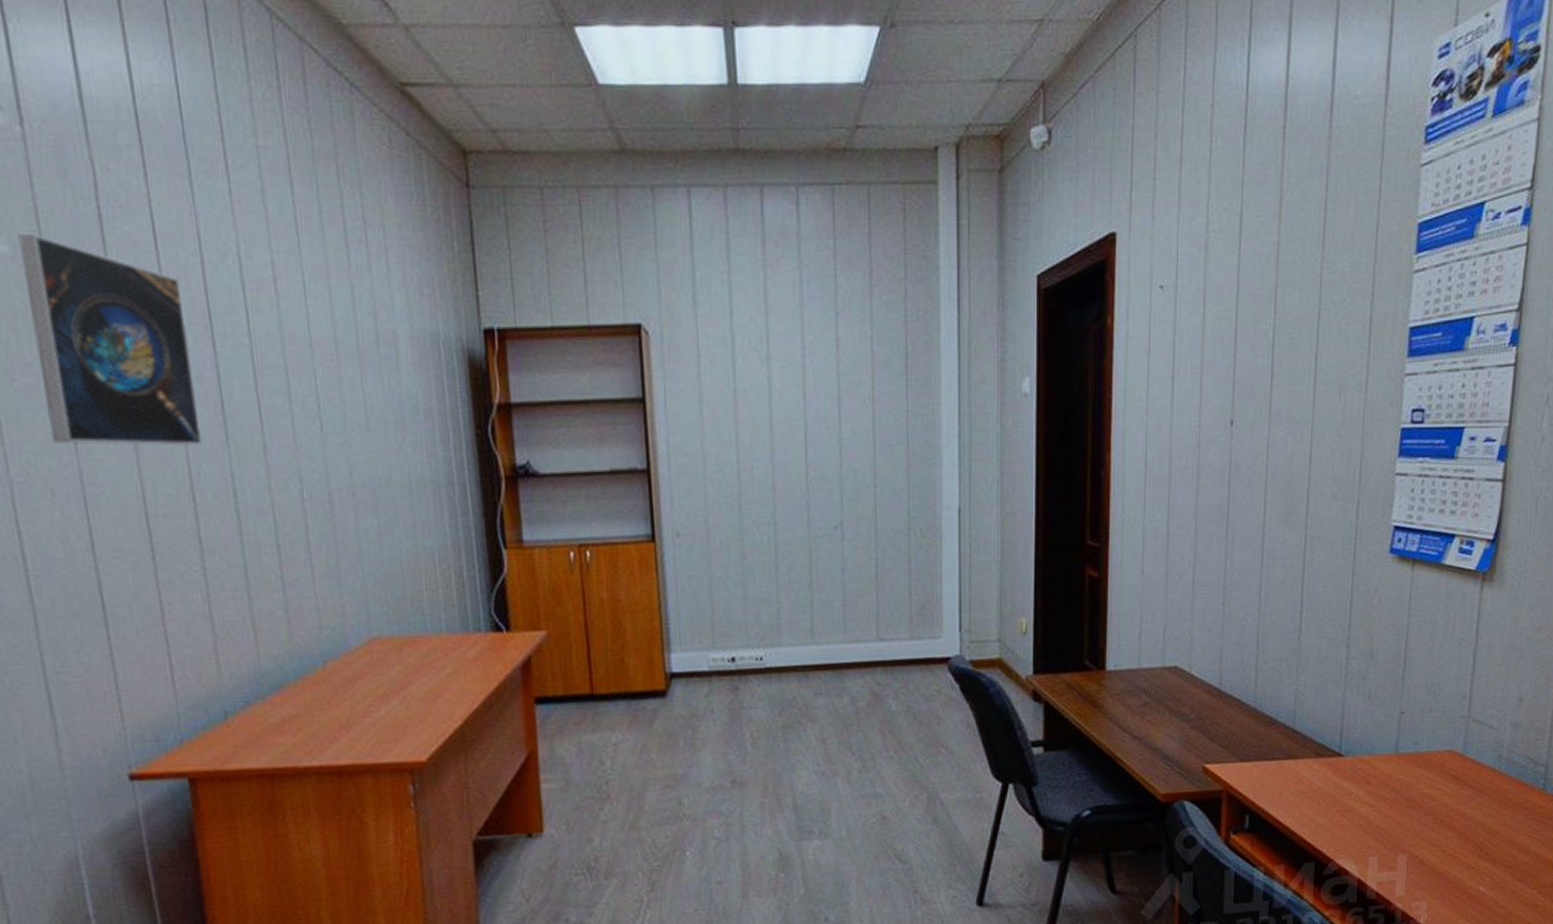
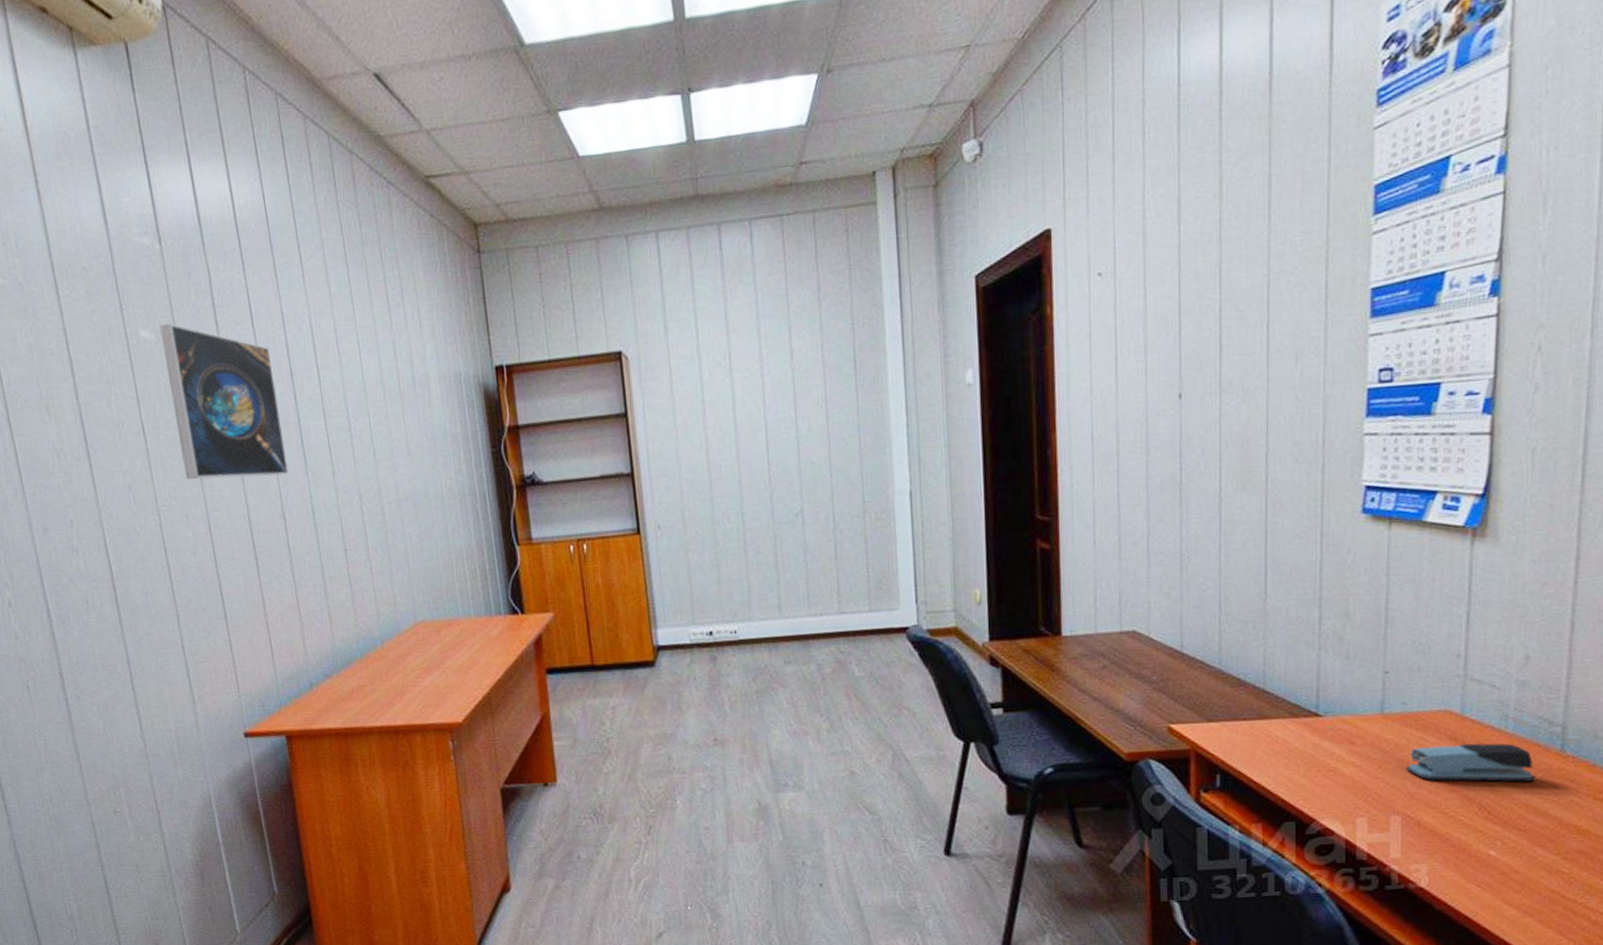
stapler: none [1414,782,1521,820] -> present [1406,743,1536,783]

